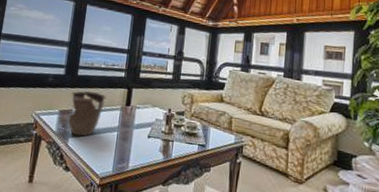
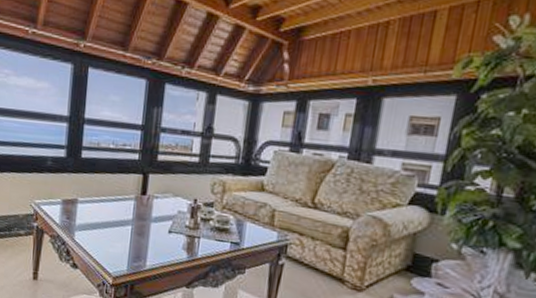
decorative bowl: present [67,90,107,137] -> none [72,176,117,231]

